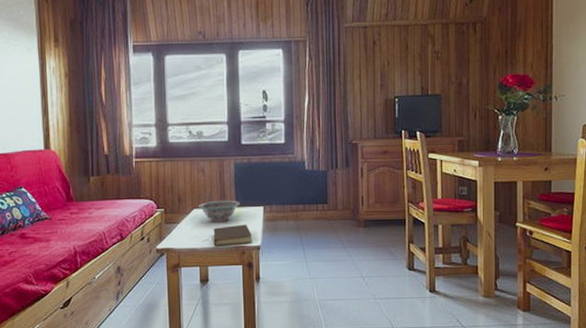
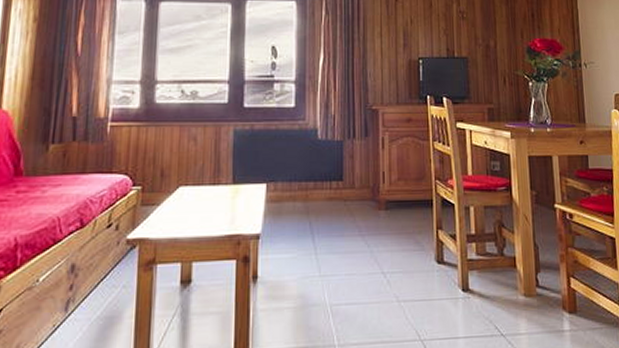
decorative bowl: present [197,200,240,222] -> none [185,175,238,204]
book: present [202,224,253,247] -> none [187,206,251,236]

